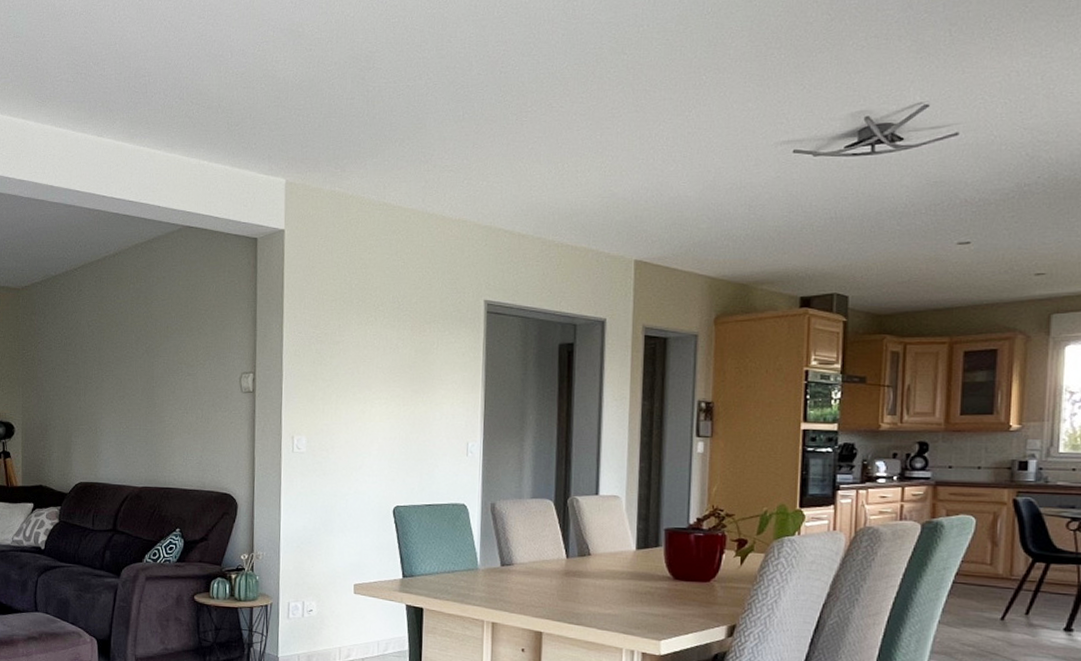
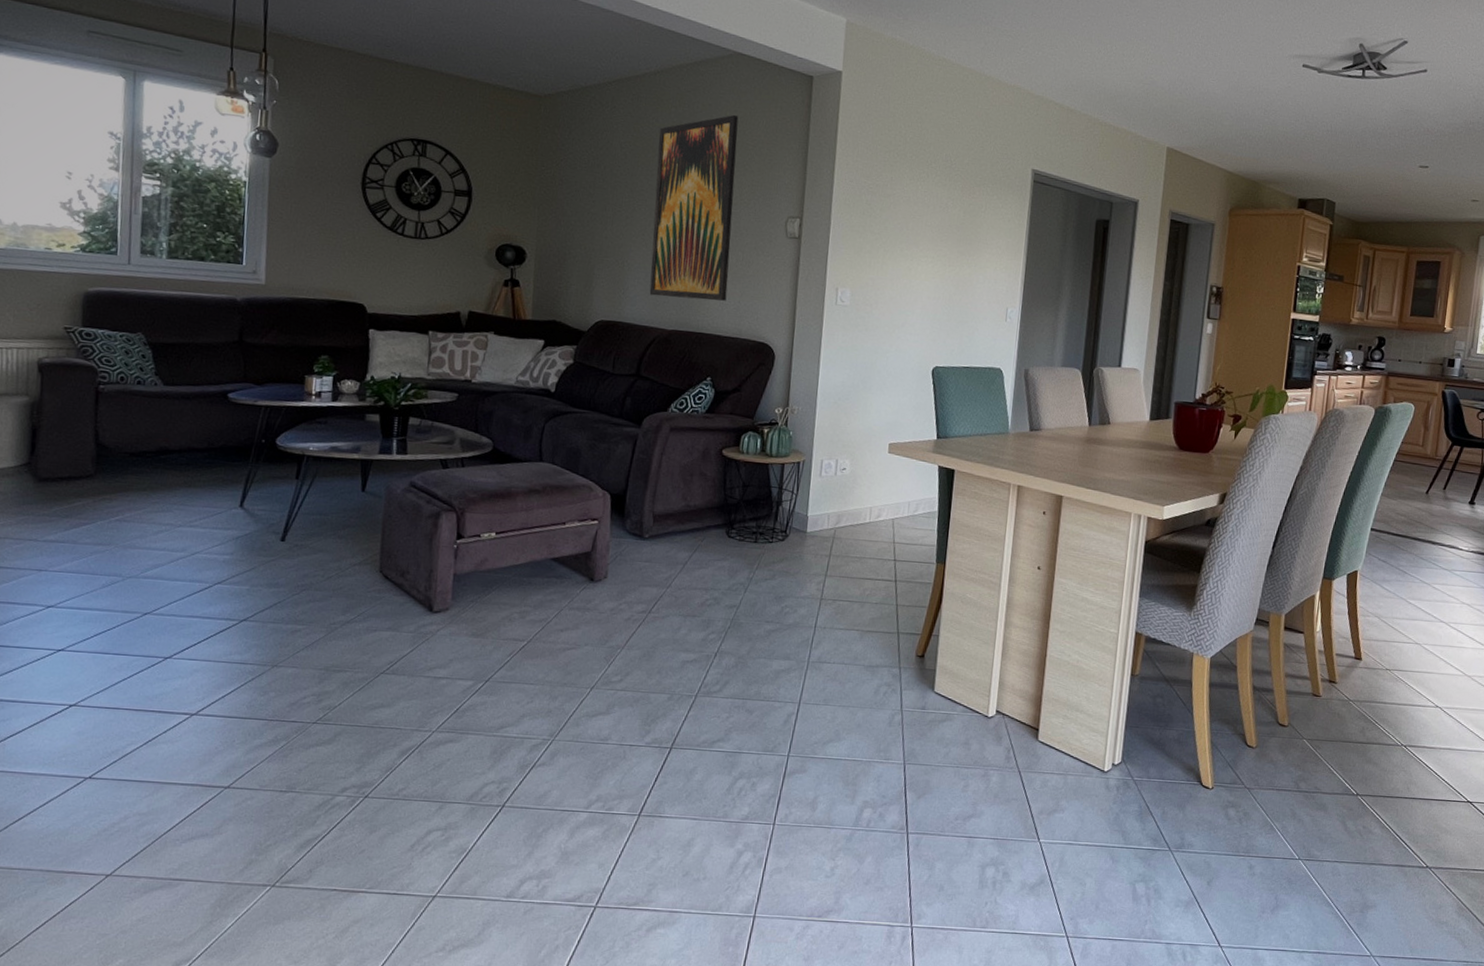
wall art: none [120,283,191,457] -> present [649,114,739,301]

